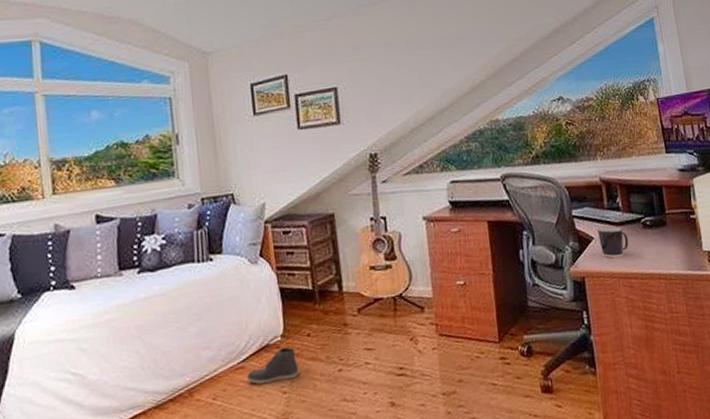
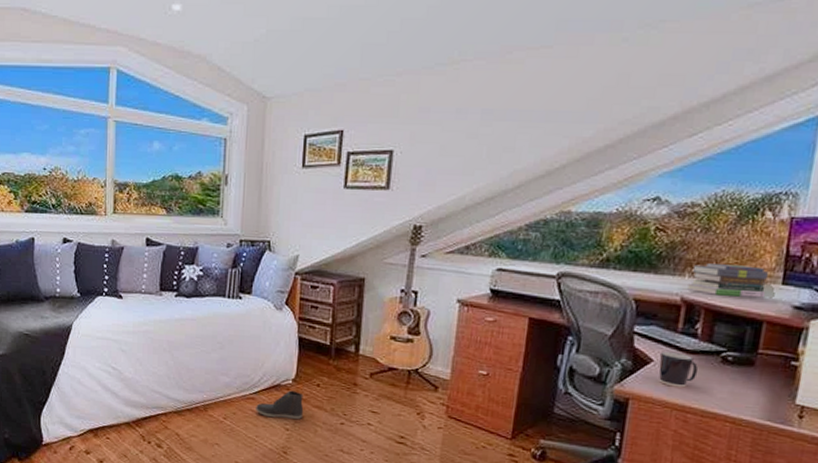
books: none [601,142,658,172] -> present [687,263,768,298]

